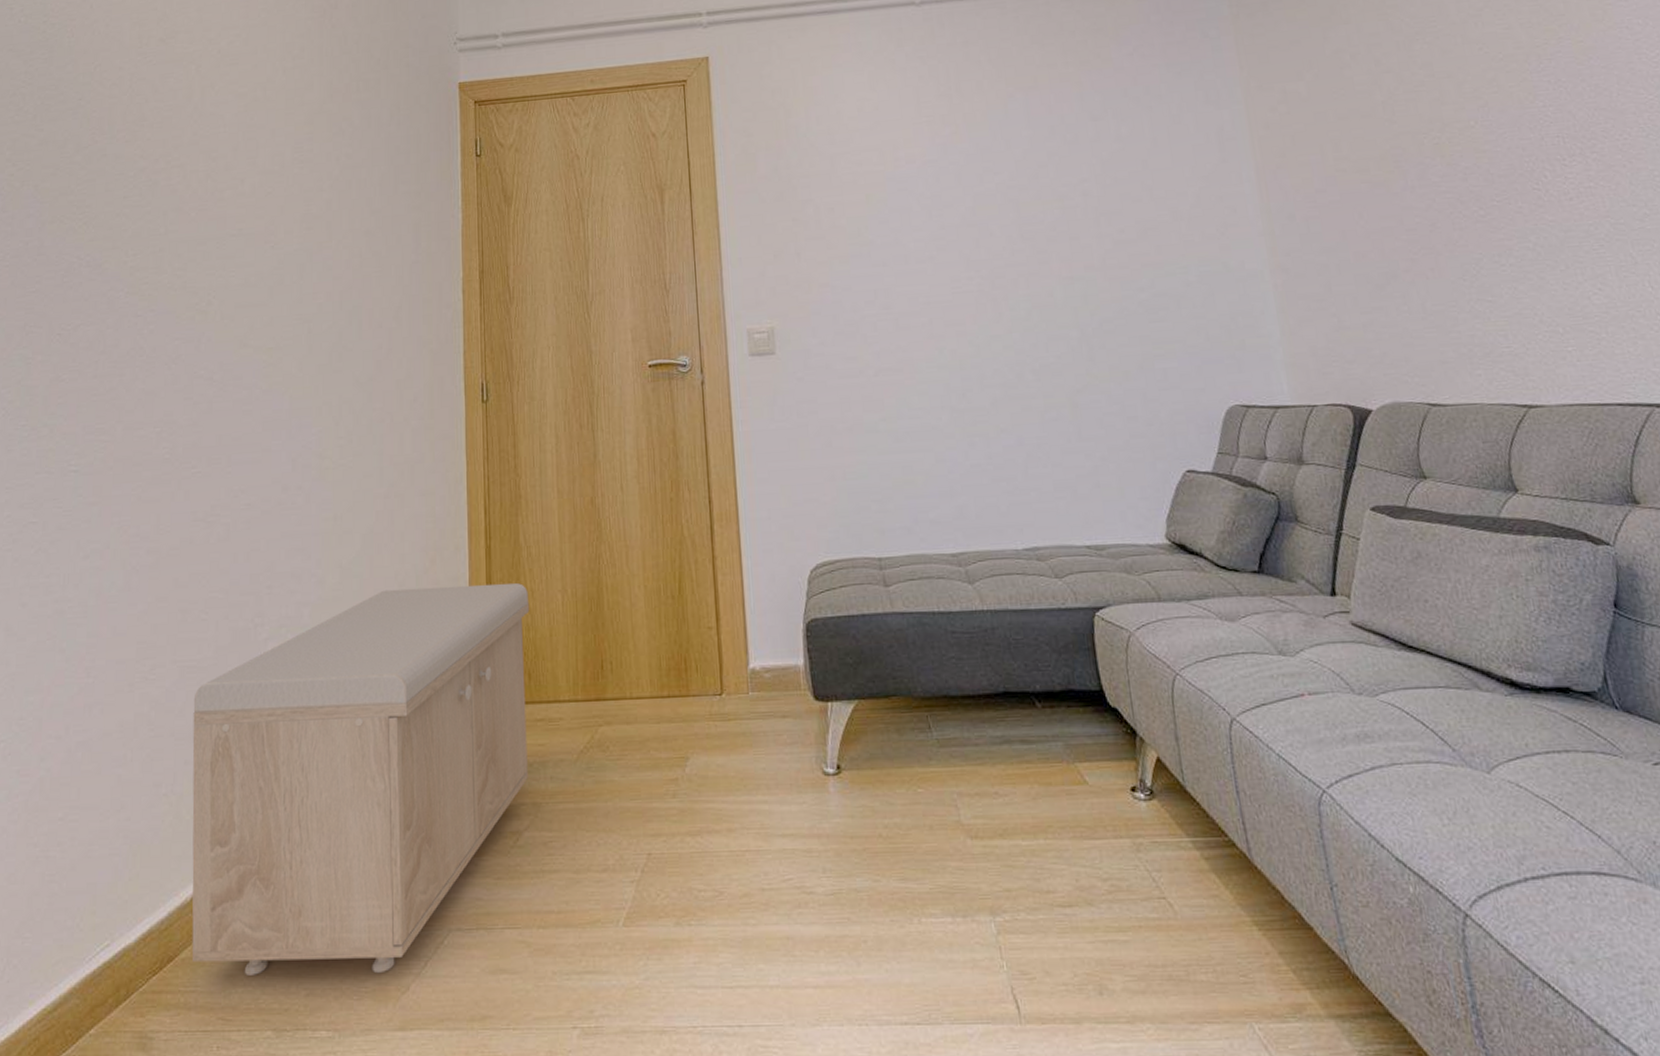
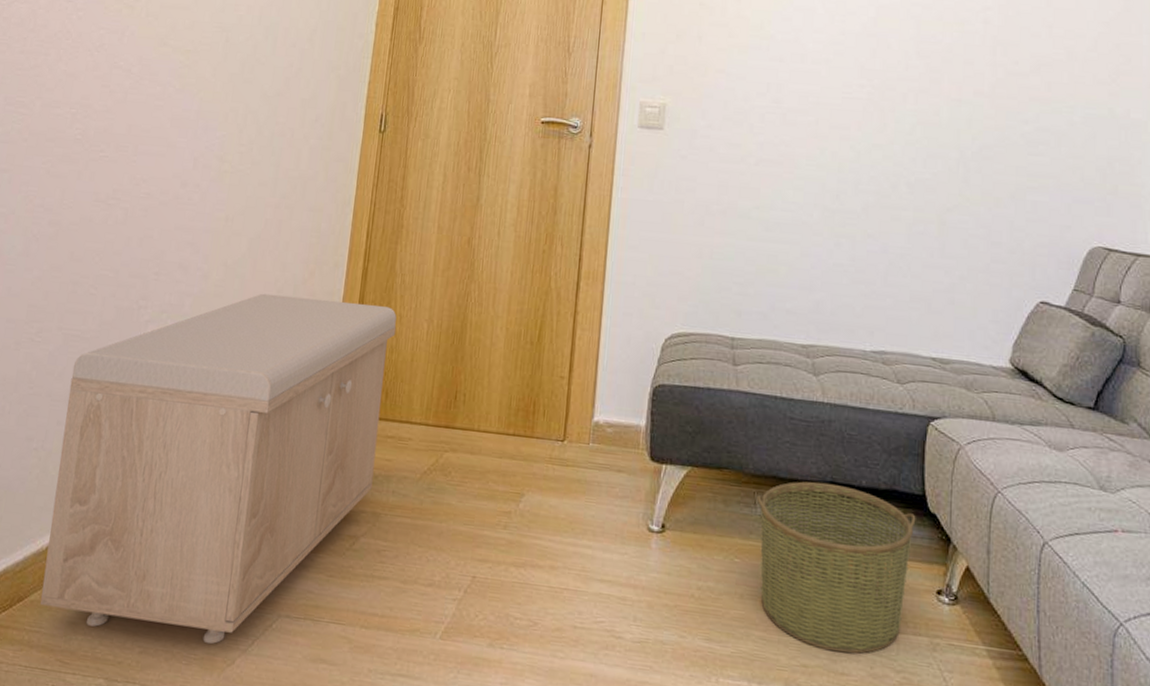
basket: none [930,693,1100,870] -> present [756,481,916,654]

